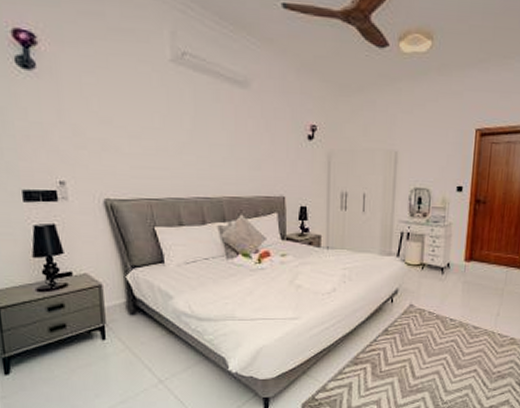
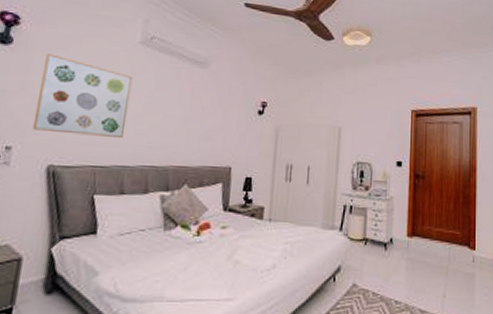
wall art: none [75,78,173,169] -> present [32,54,133,138]

